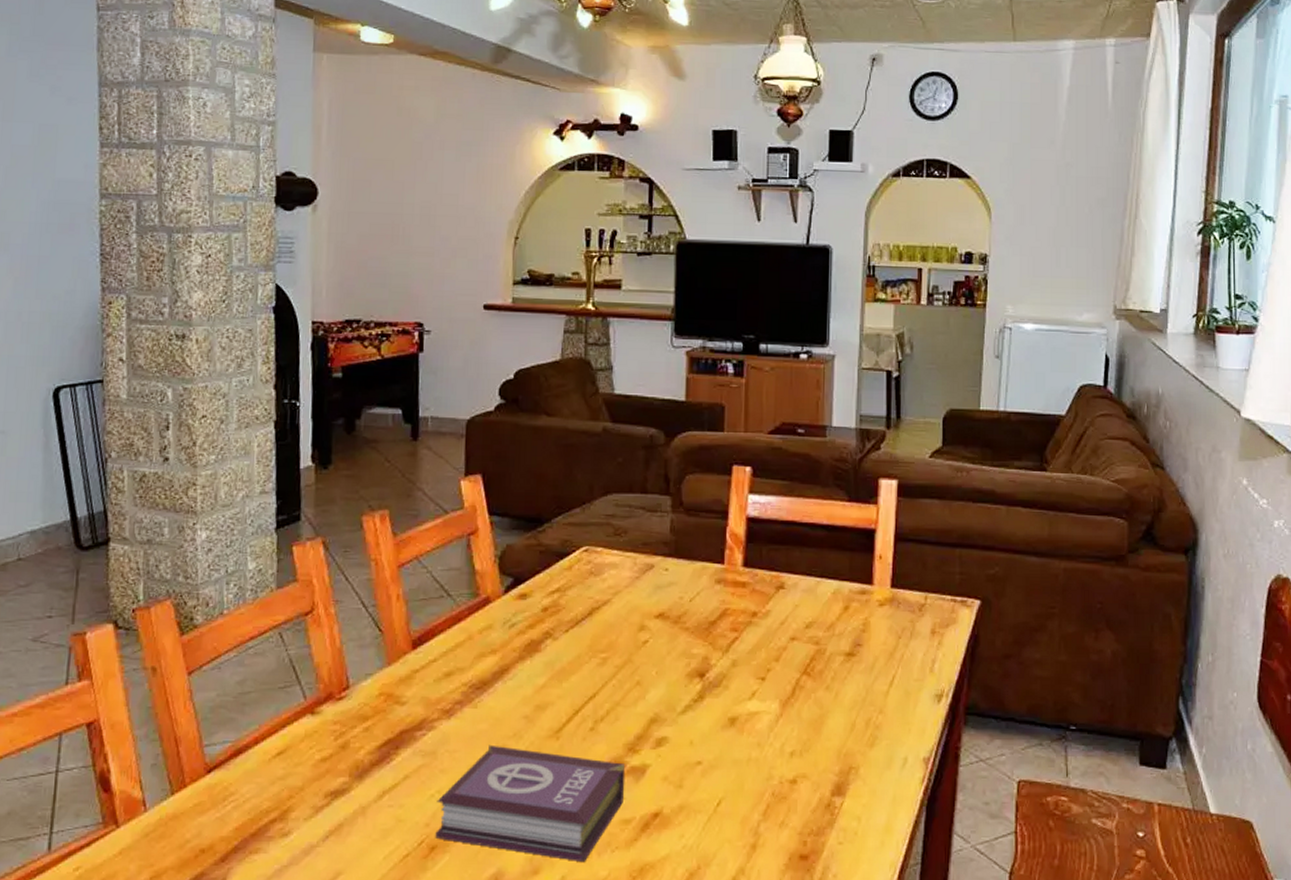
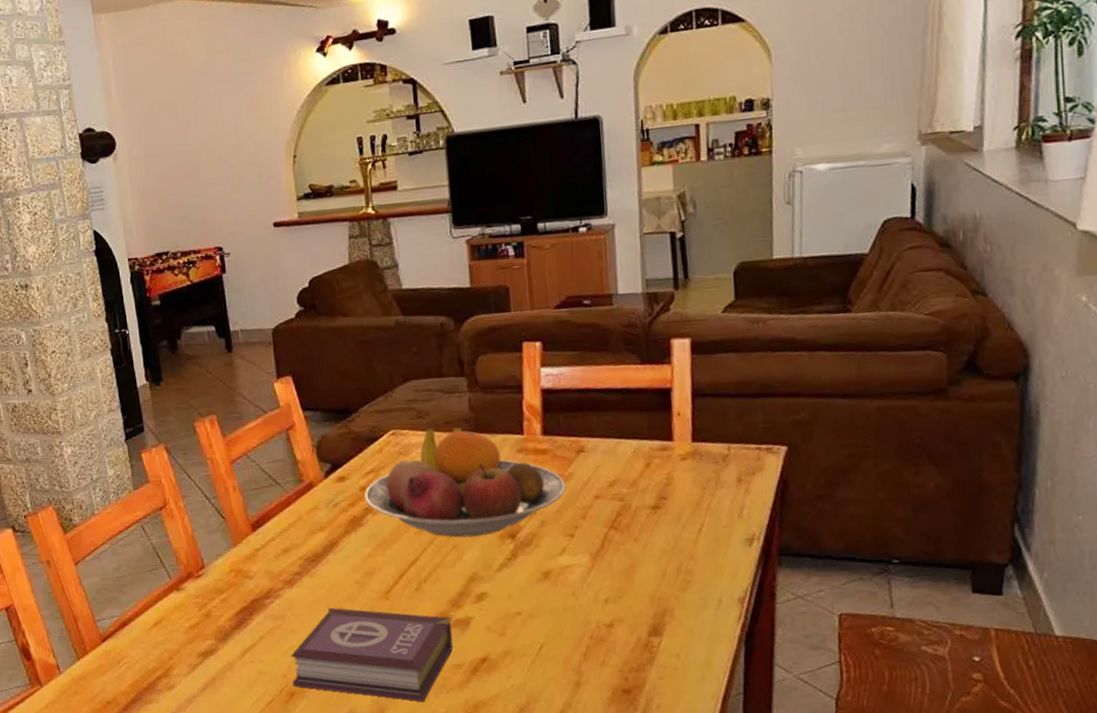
fruit bowl: none [545,547,763,673] -> present [364,426,566,538]

